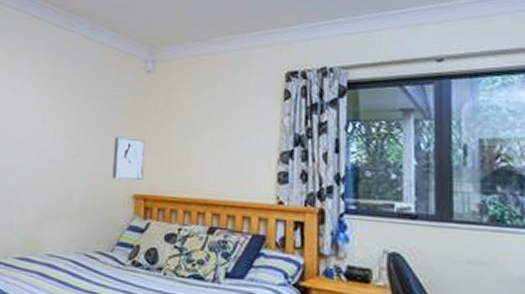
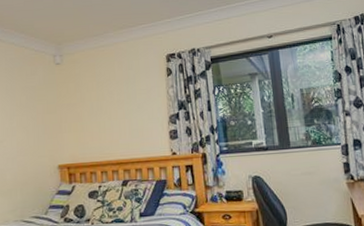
wall art: present [112,136,145,180] -> none [35,120,65,155]

